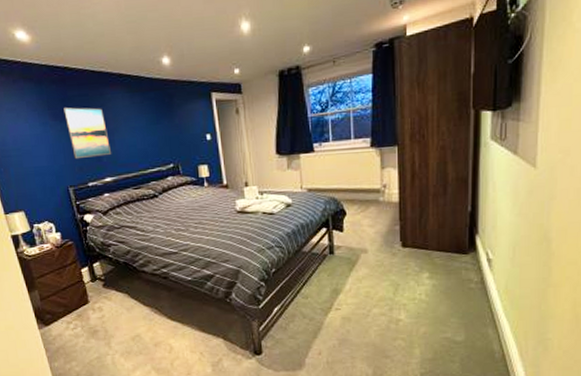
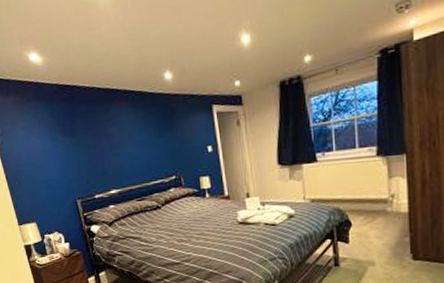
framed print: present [62,107,112,160] -> none [71,123,117,173]

